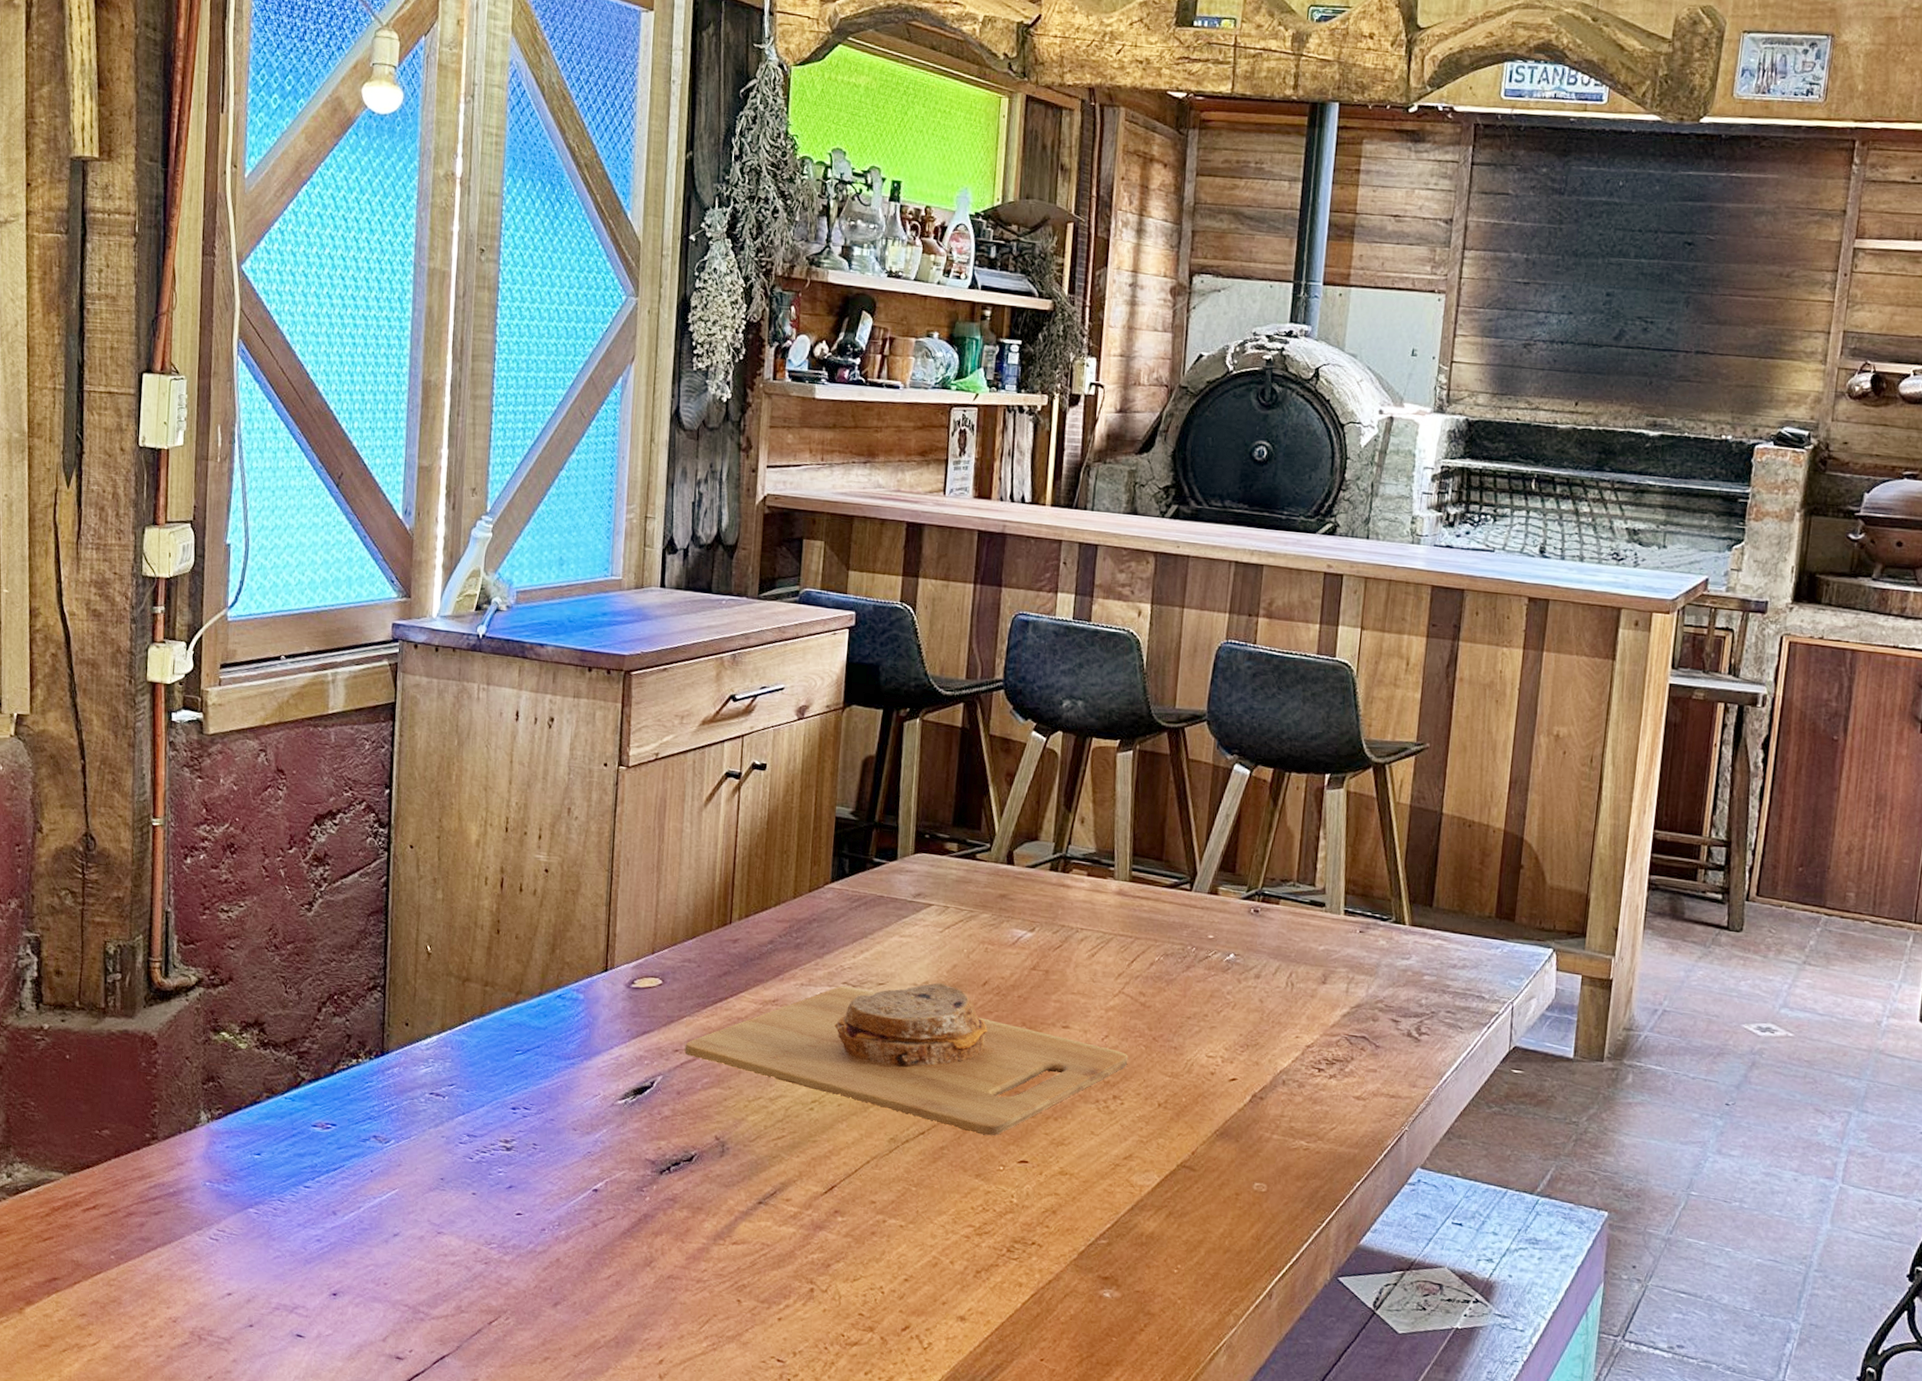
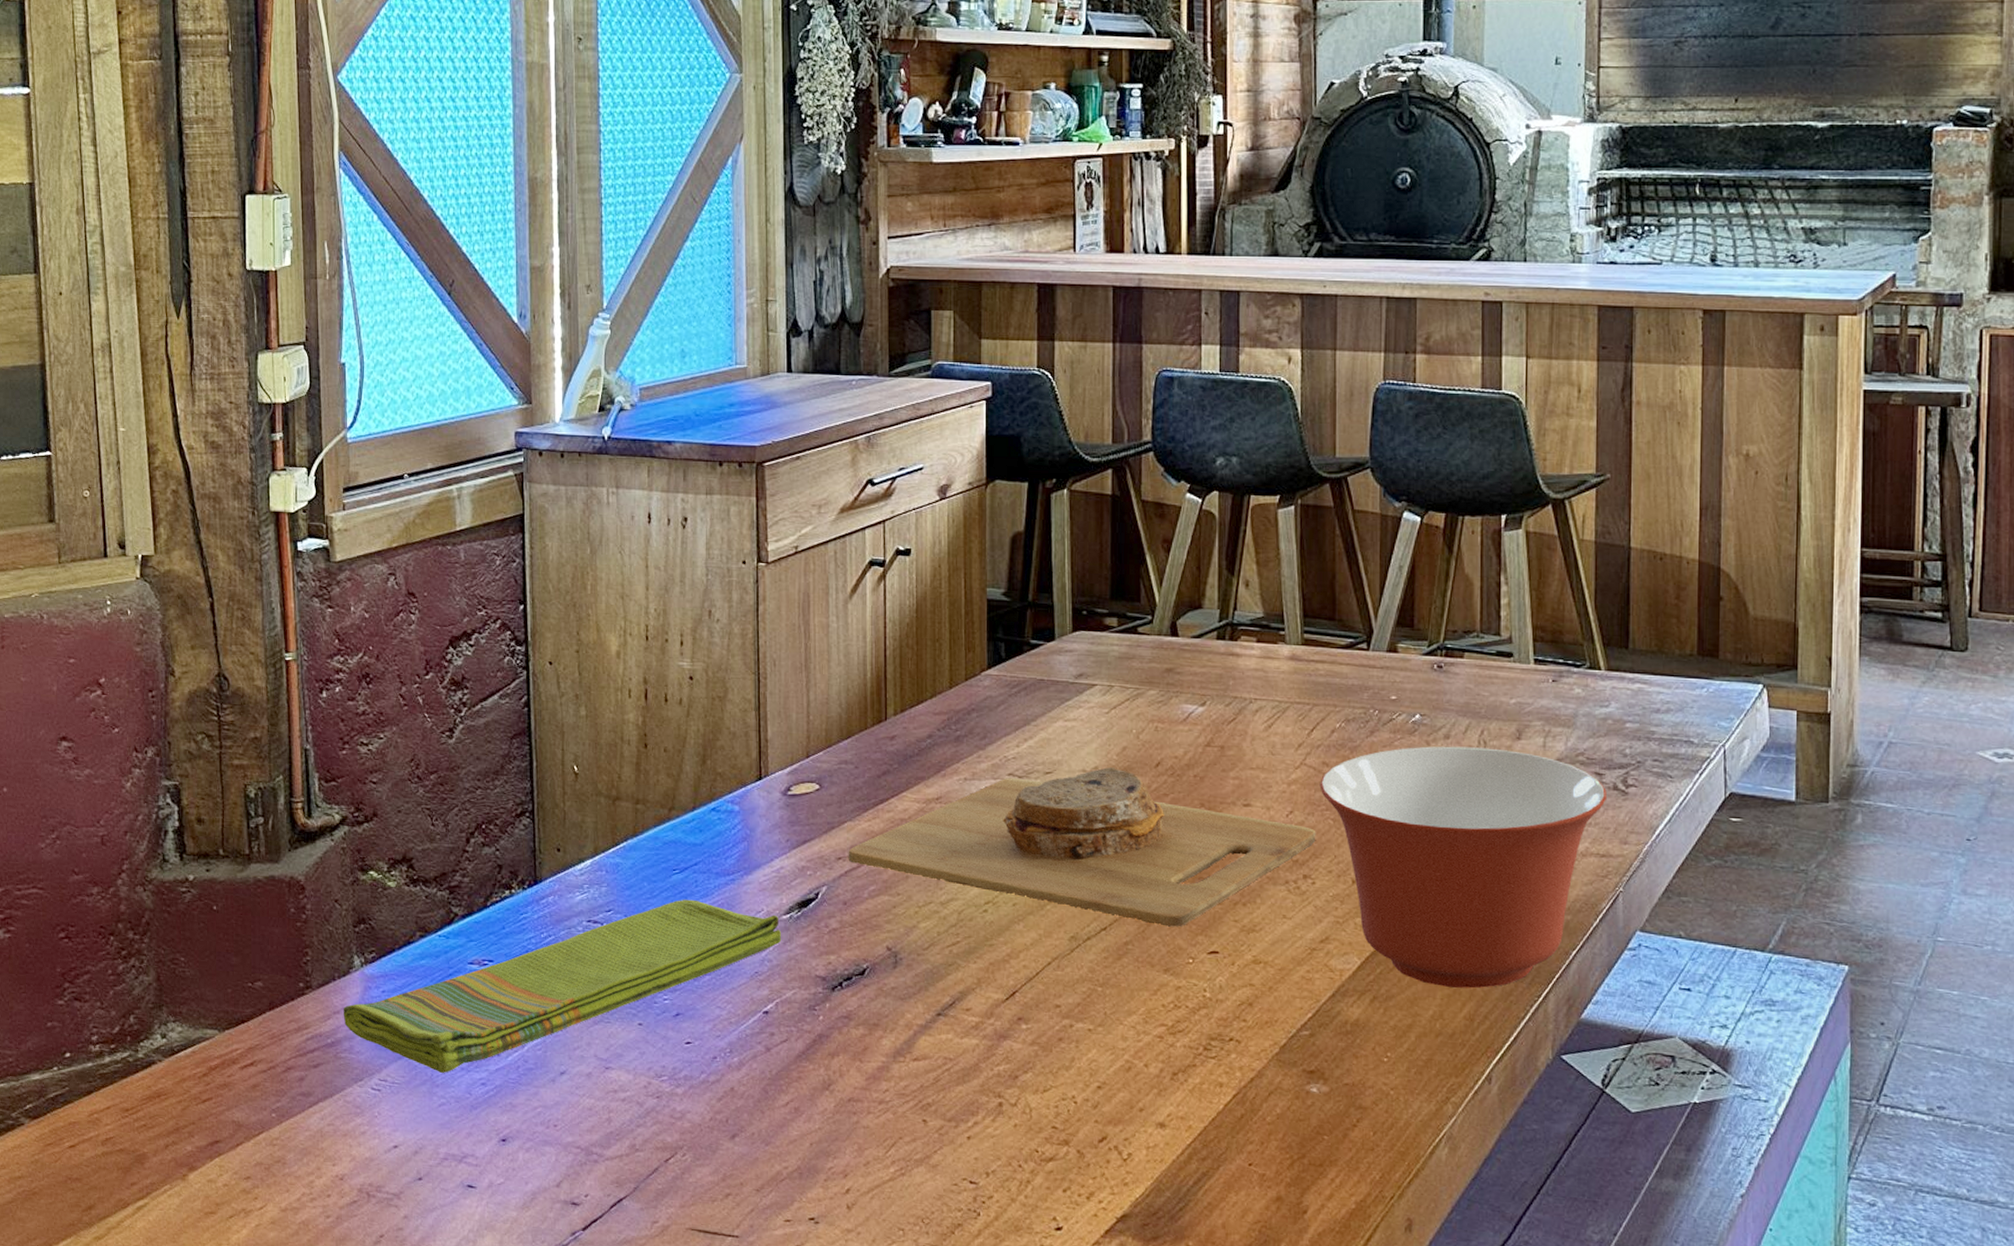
dish towel: none [186,1078,616,1228] -> present [343,899,782,1073]
mixing bowl: none [1135,984,1401,1211] -> present [1320,746,1606,989]

